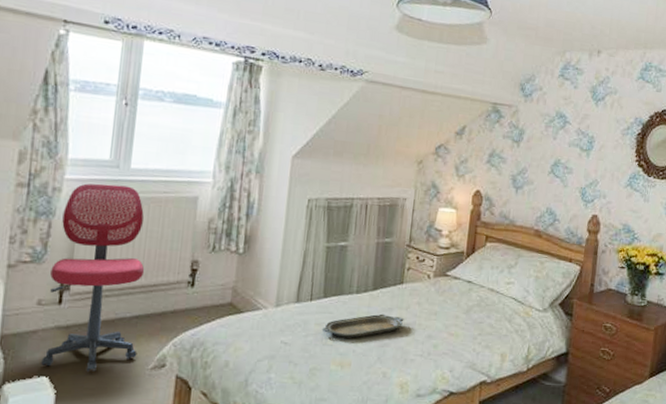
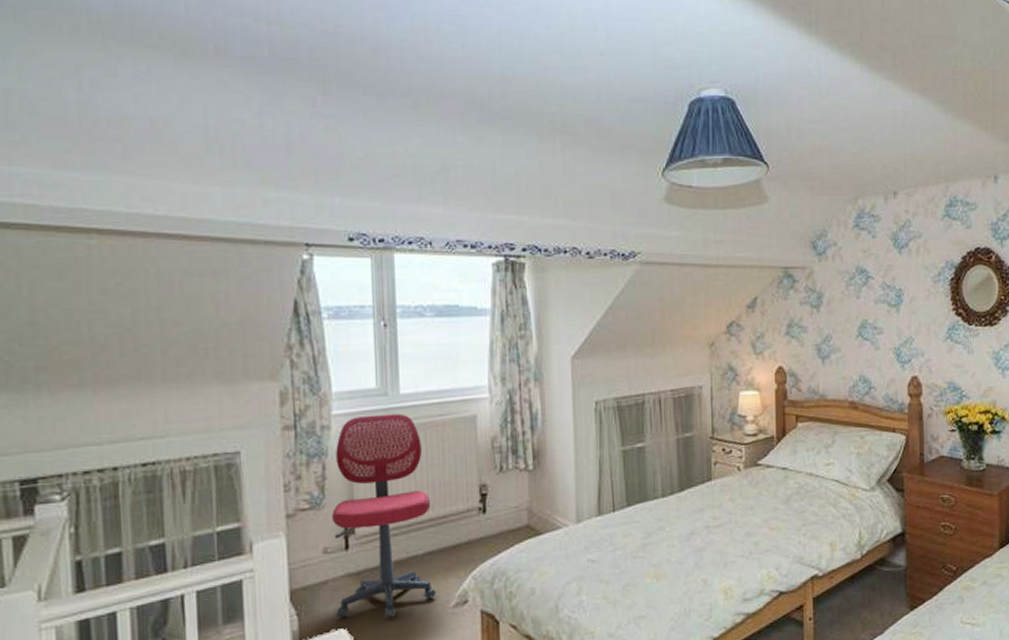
serving tray: present [321,313,404,338] -> none [630,515,718,548]

